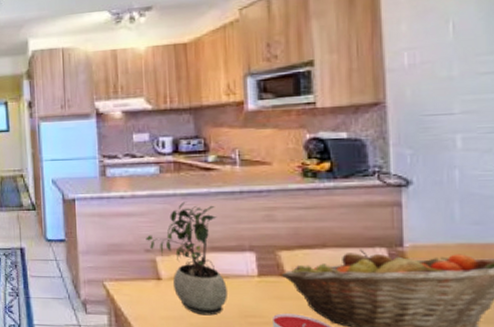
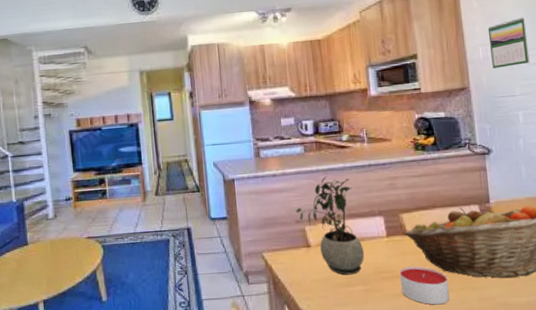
calendar: none [418,11,479,79] -> present [487,17,530,68]

